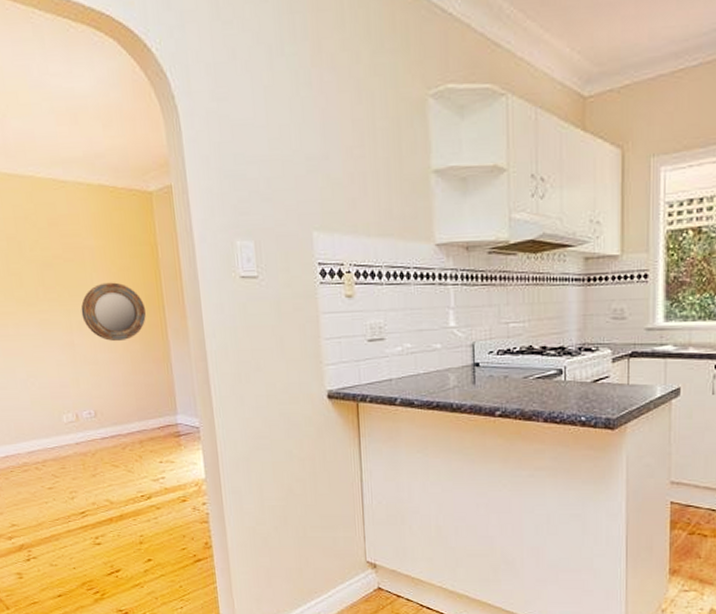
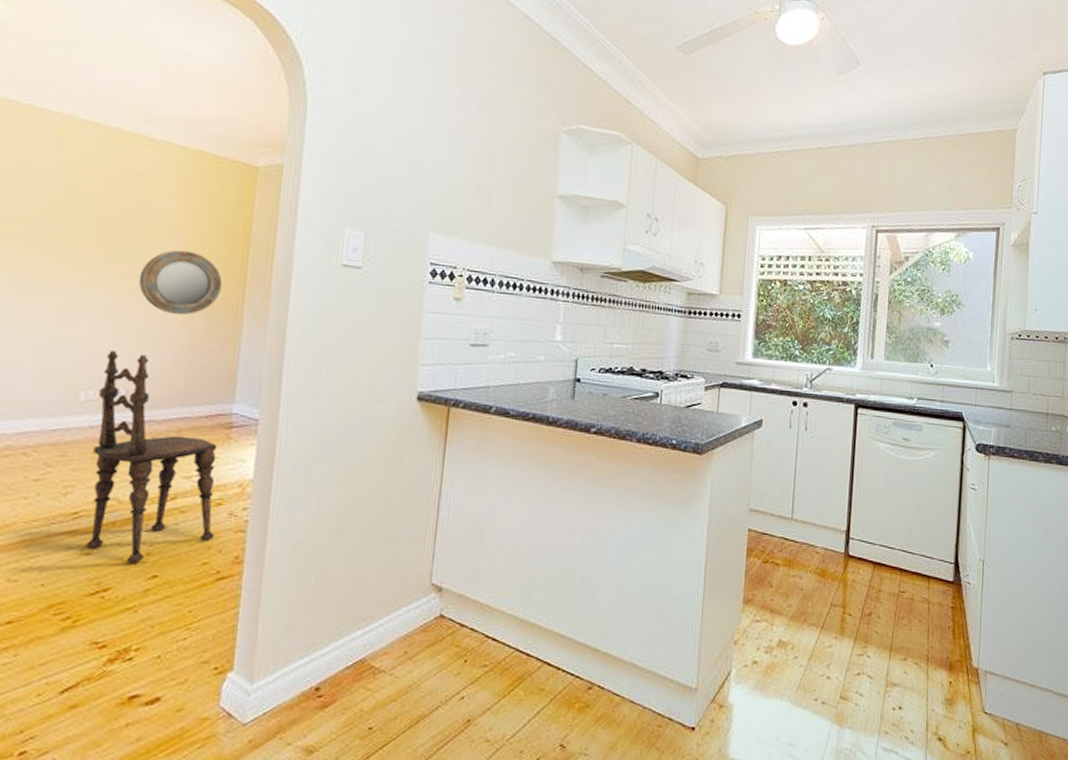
dining chair: none [73,378,186,550] -> present [86,351,217,563]

